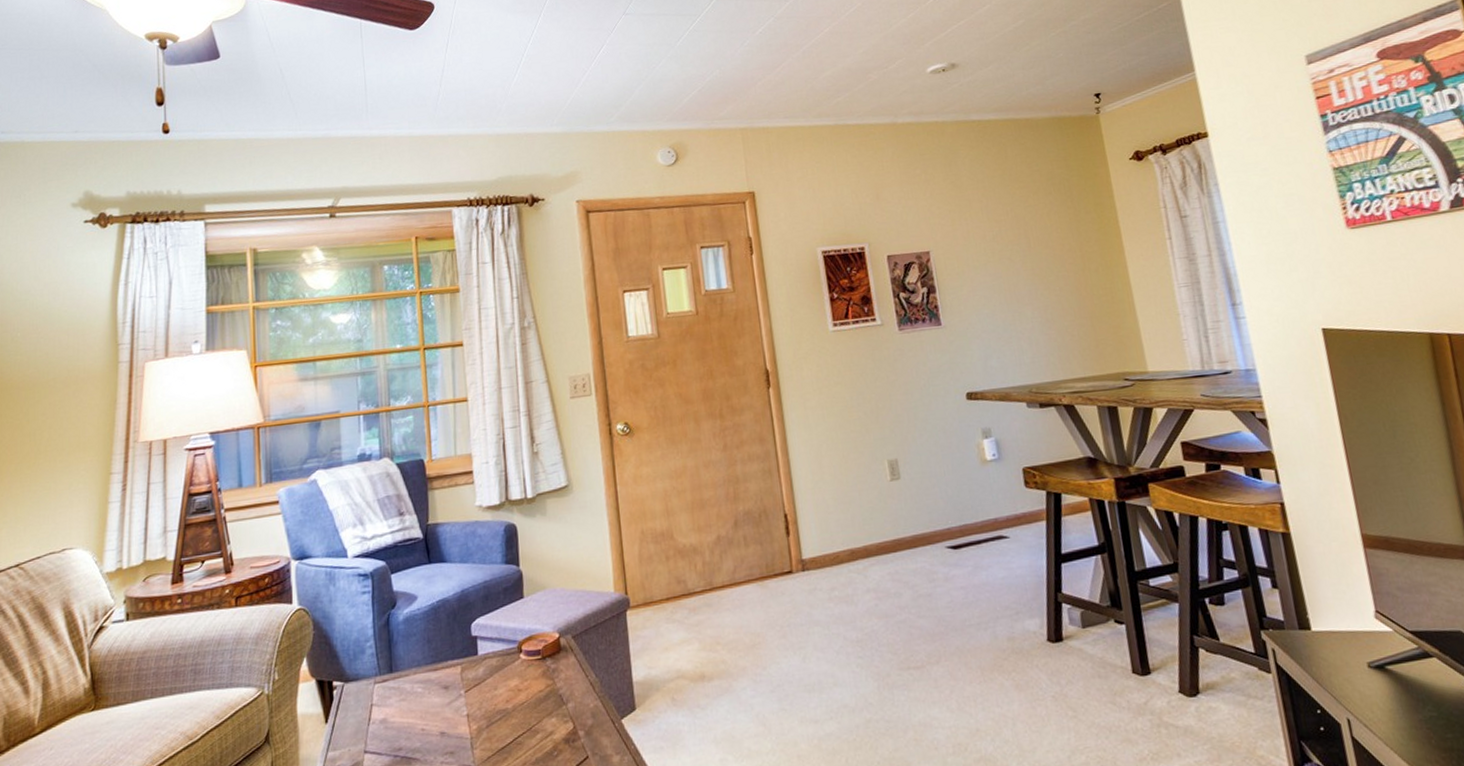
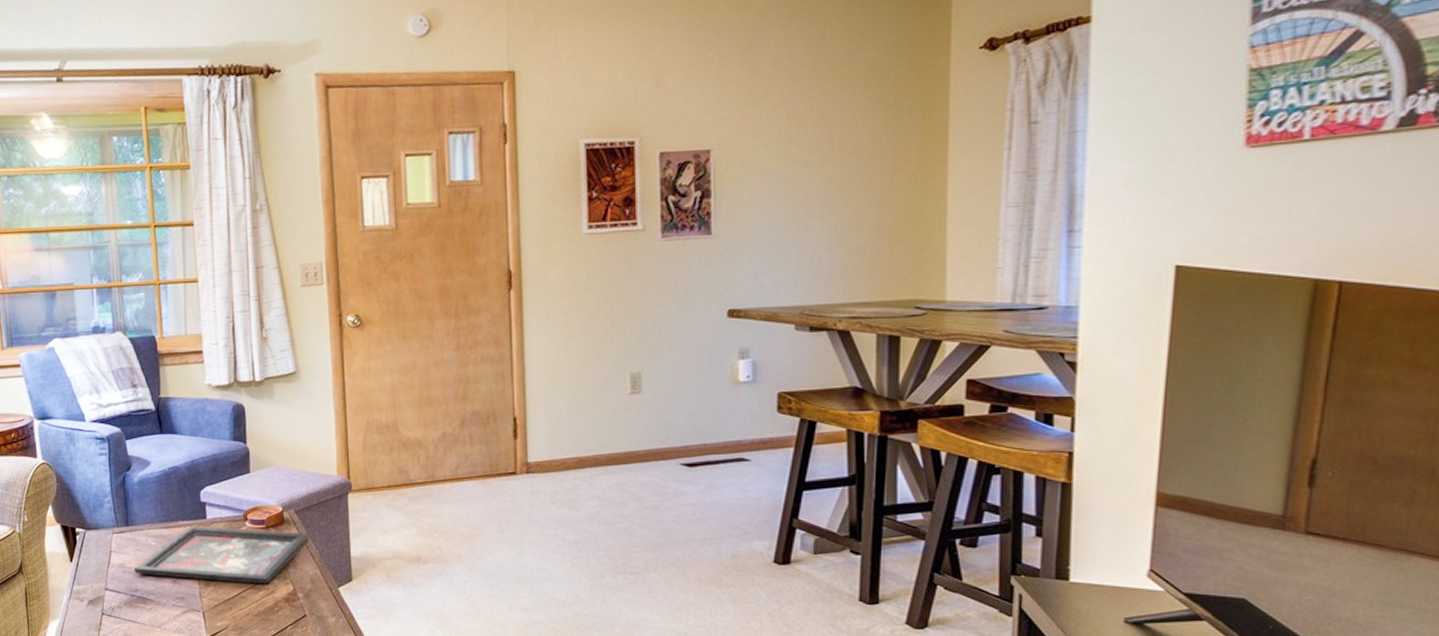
decorative tray: none [397,660,589,730] -> present [133,526,310,584]

